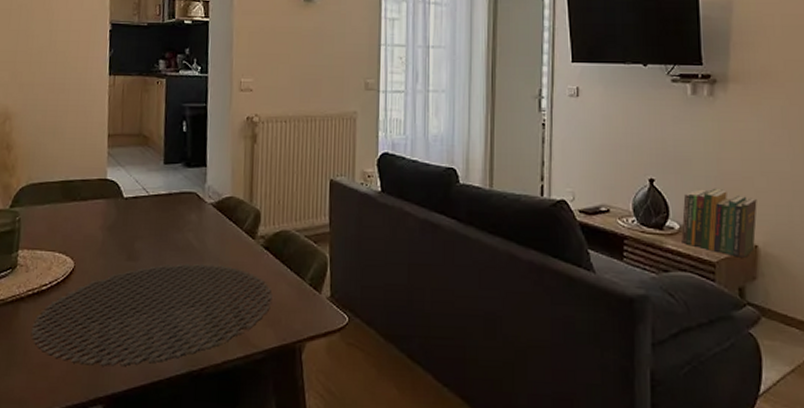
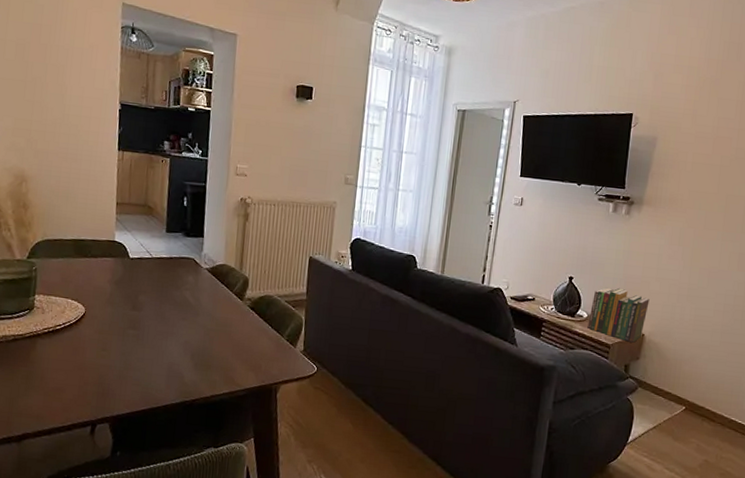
place mat: present [31,263,273,366] -> none [47,316,255,394]

